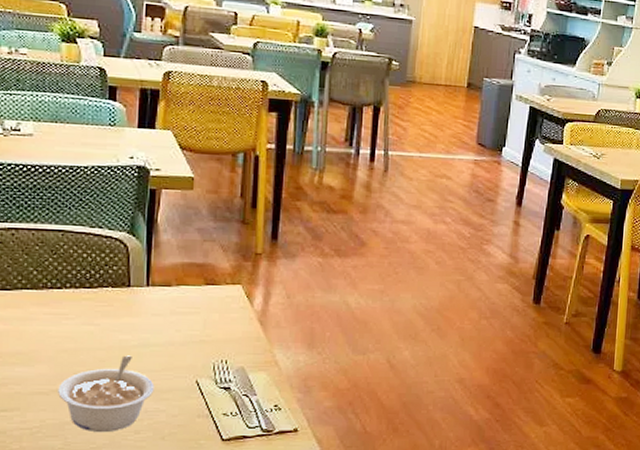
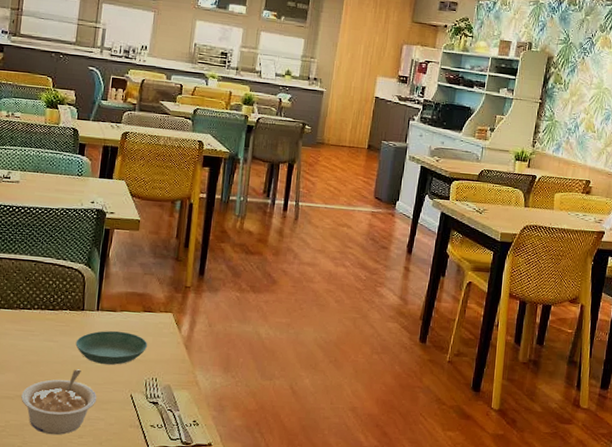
saucer: none [122,308,214,348] -> present [75,330,148,365]

